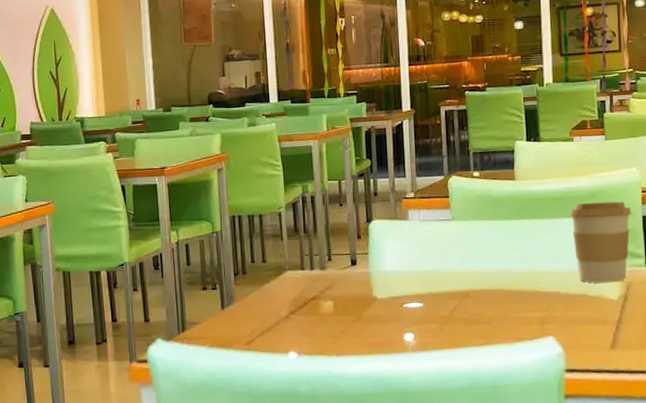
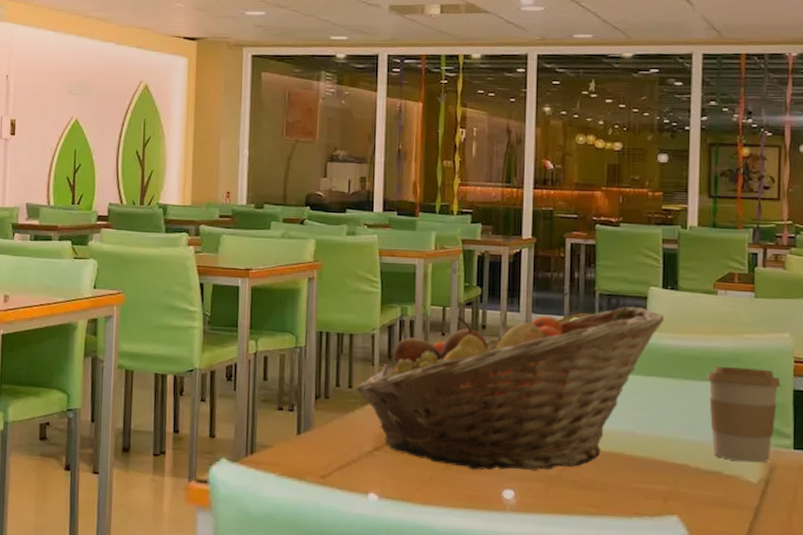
fruit basket: none [270,160,529,320] -> present [356,307,664,471]

